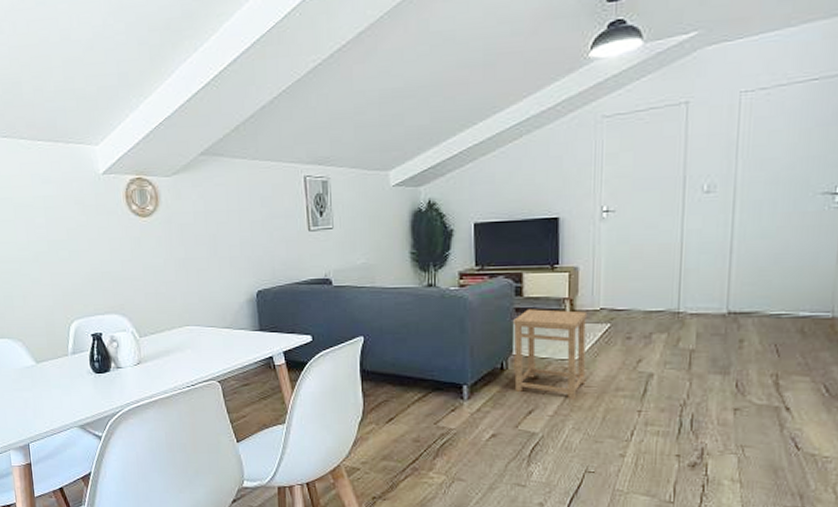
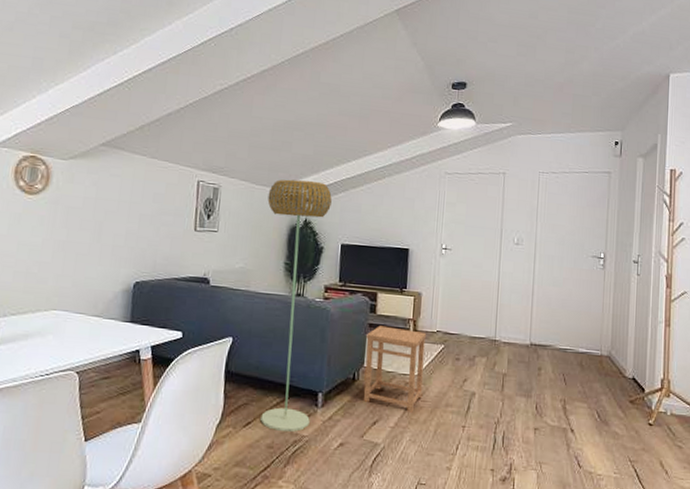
floor lamp: none [383,155,458,426] -> present [260,179,332,432]

